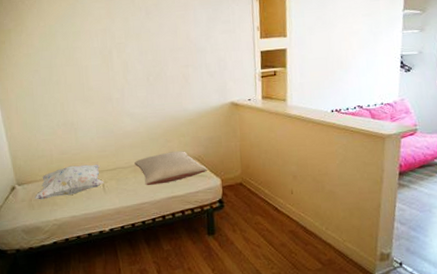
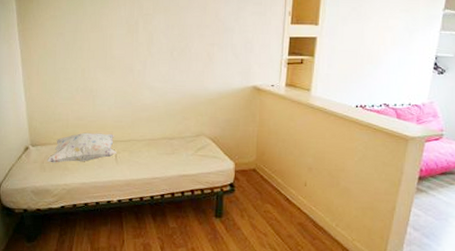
pillow: present [134,151,208,185] -> none [149,130,223,161]

